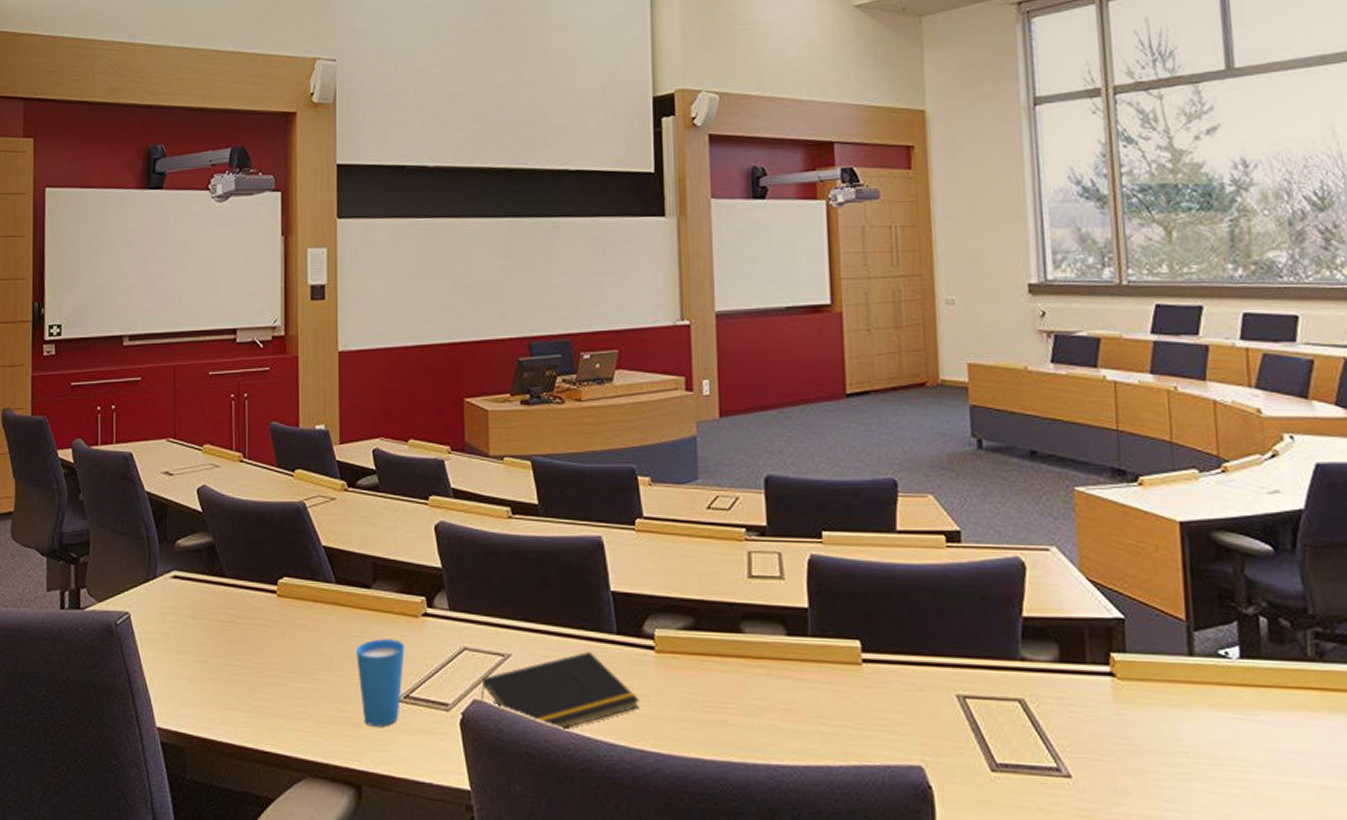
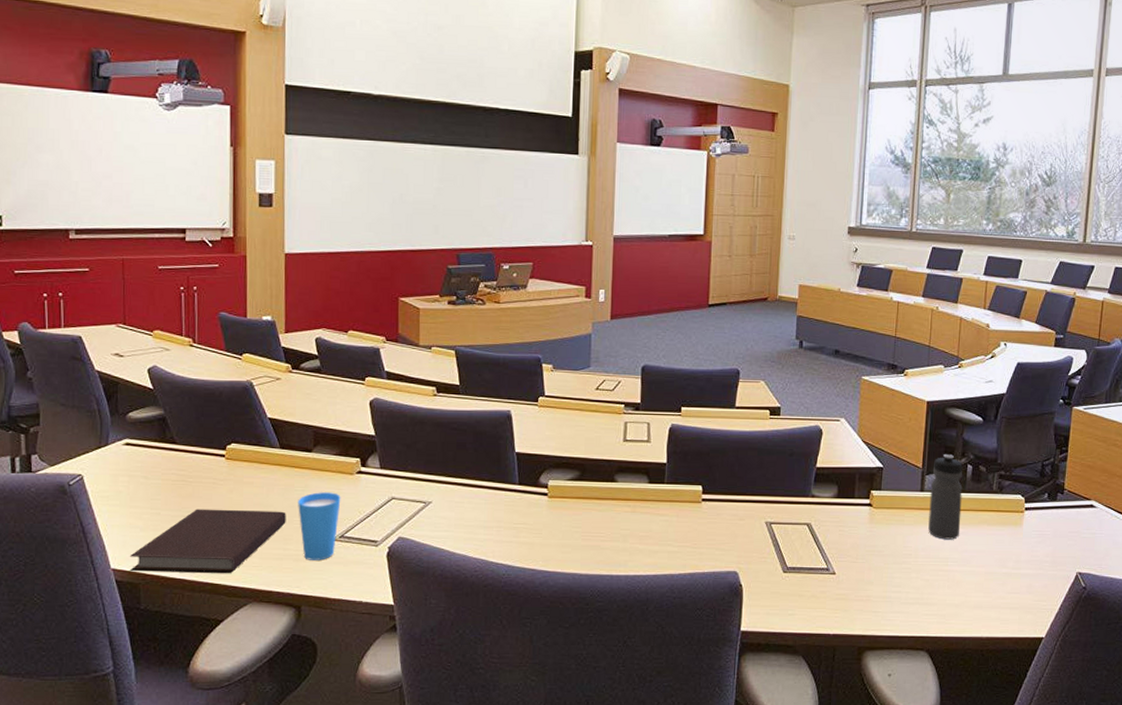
notebook: none [176,656,344,740] -> present [130,509,286,574]
notepad: present [480,650,640,730] -> none [404,497,534,557]
water bottle: none [1203,600,1263,732] -> present [928,454,963,540]

